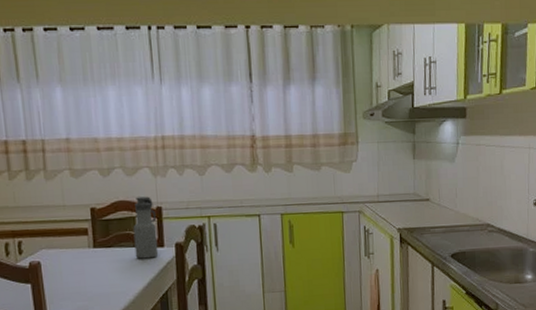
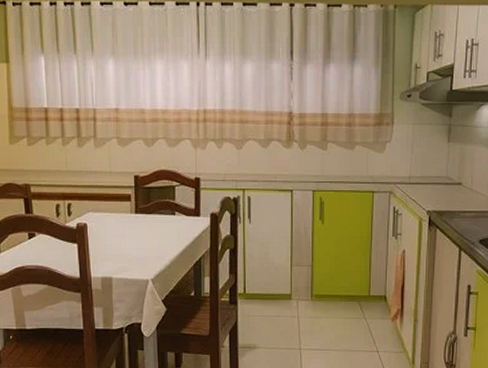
water bottle: present [133,196,159,259] -> none [172,167,195,226]

